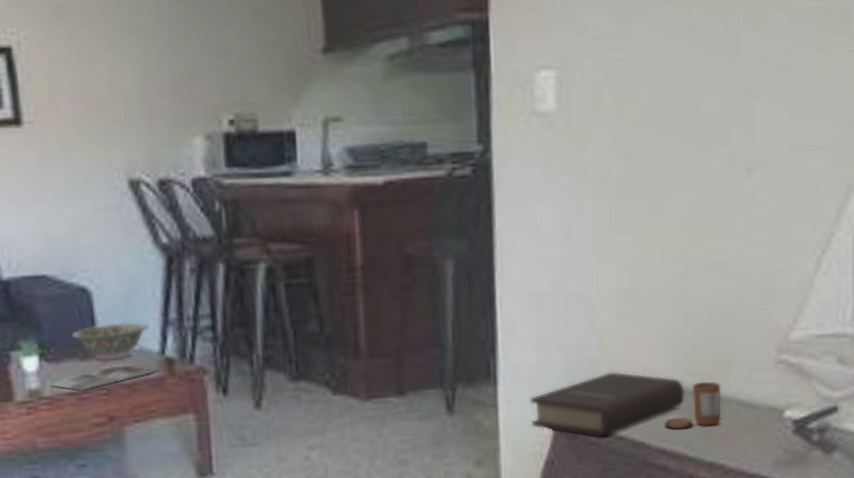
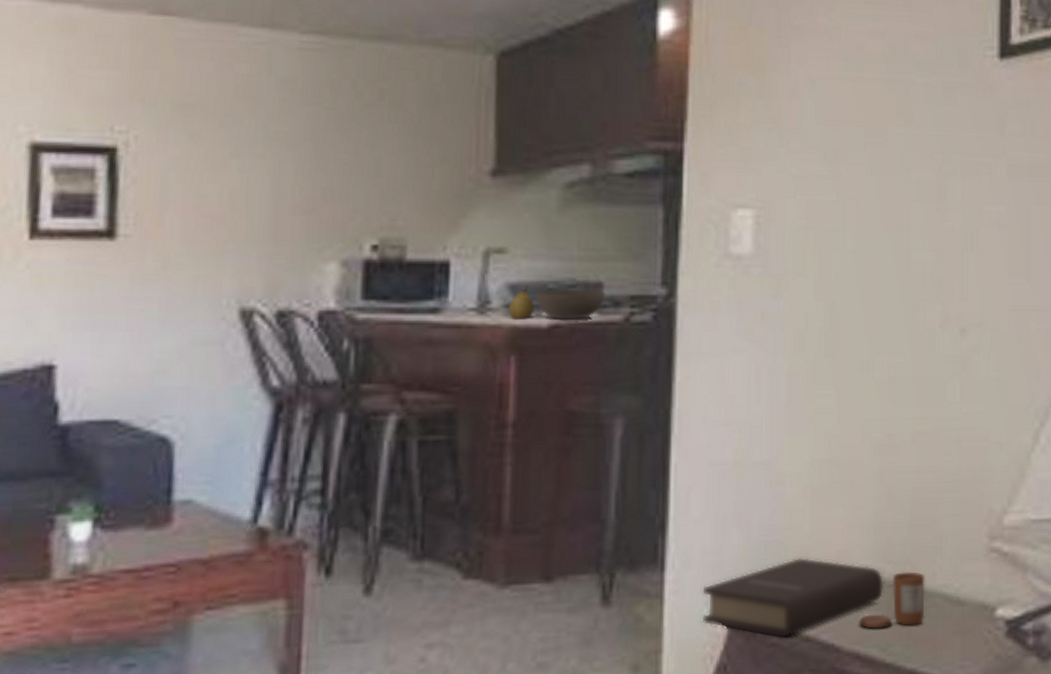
magazine: present [50,365,159,392] -> none [102,536,247,569]
decorative bowl: present [71,322,149,361] -> none [139,482,242,531]
fruit: none [349,149,370,178] -> present [509,286,534,319]
bowl: none [369,149,430,178] -> present [534,288,605,321]

